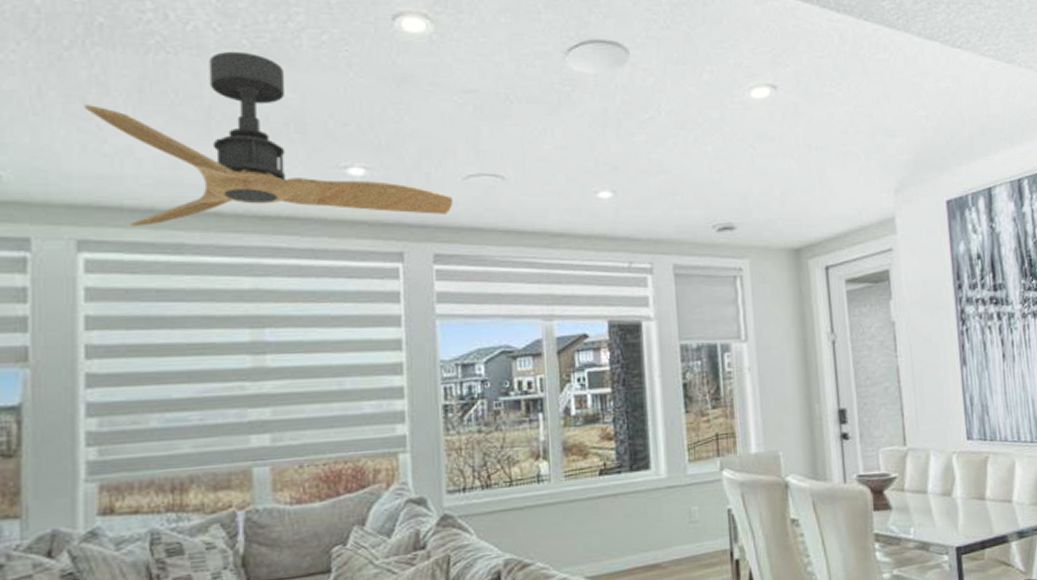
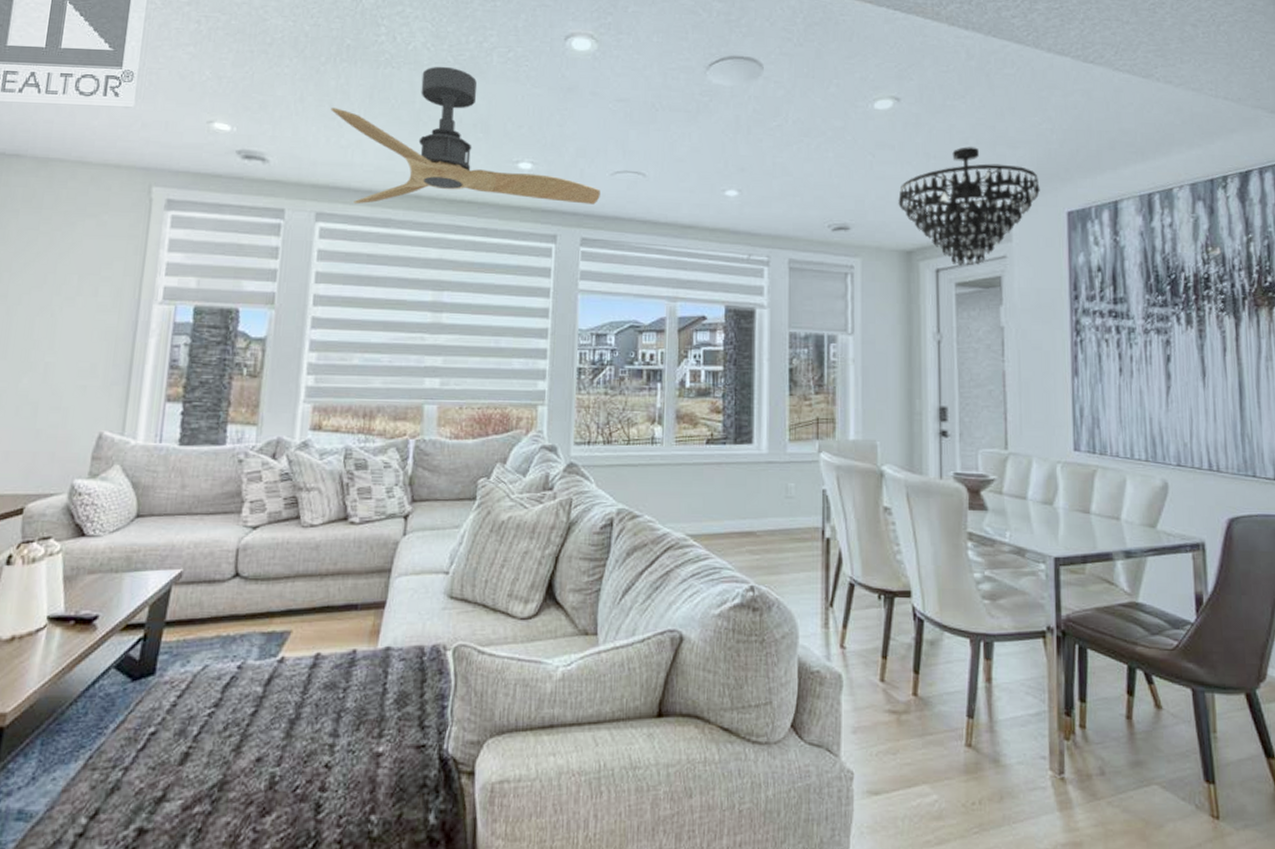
chandelier: none [782,136,920,262] -> present [898,147,1040,266]

